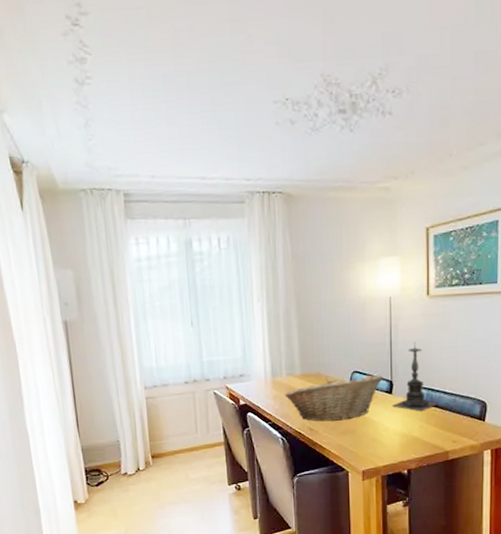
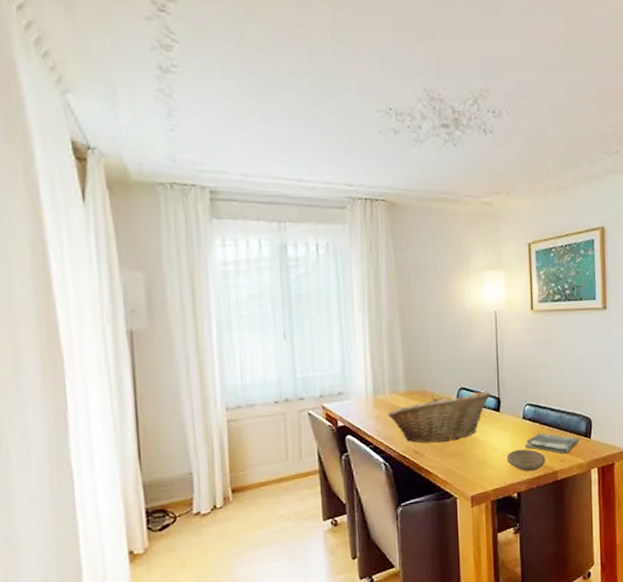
candle holder: present [392,342,437,412] -> none [500,357,545,430]
bowl: none [398,429,437,451] -> present [506,449,546,472]
dish towel: none [417,414,473,435] -> present [525,432,580,454]

